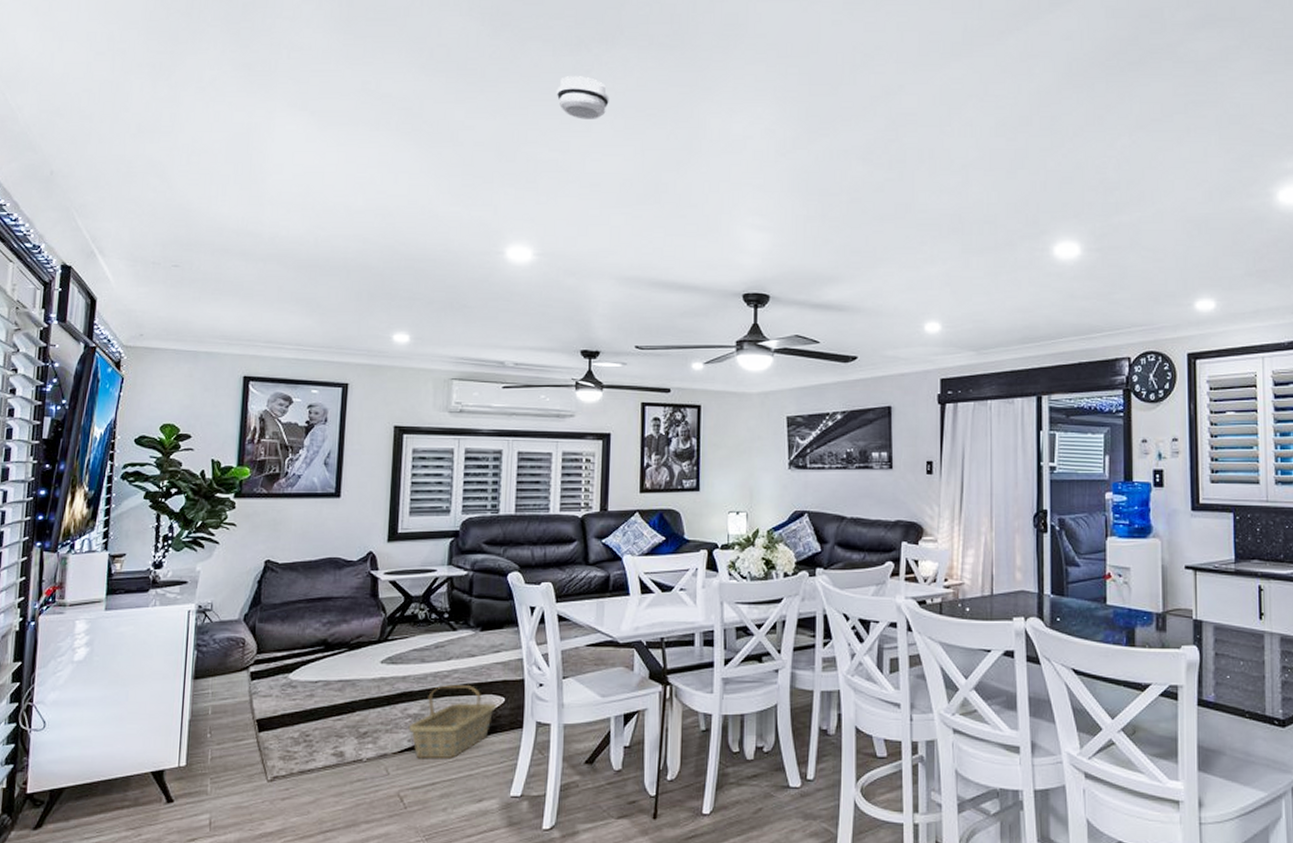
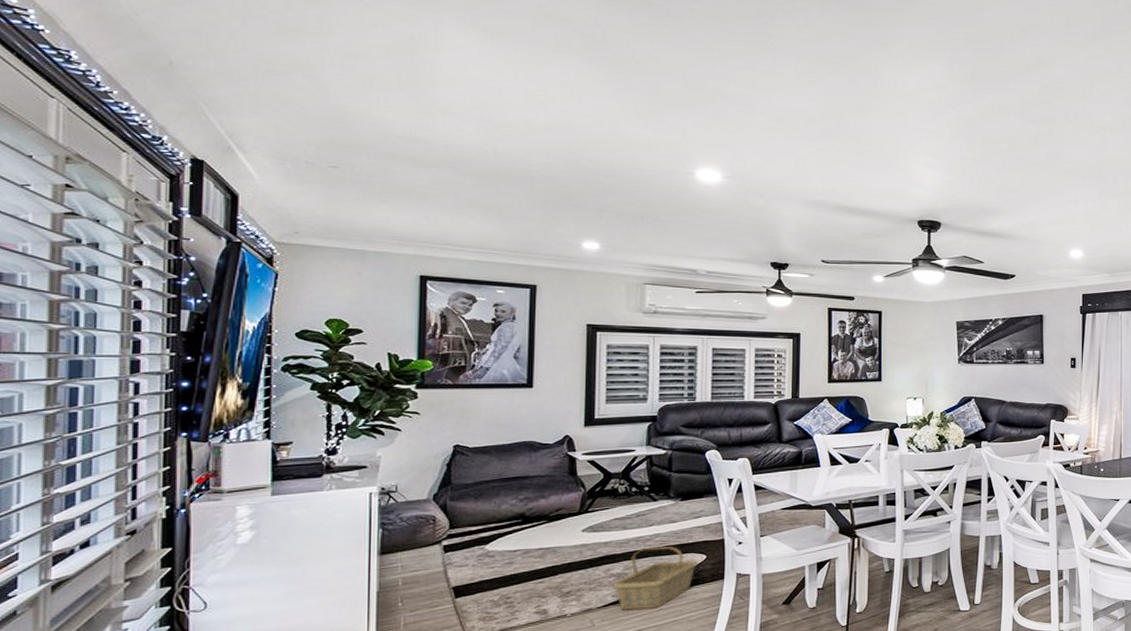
smoke detector: present [556,76,609,119] -> none [741,20,793,62]

